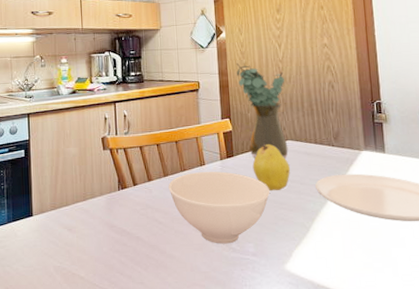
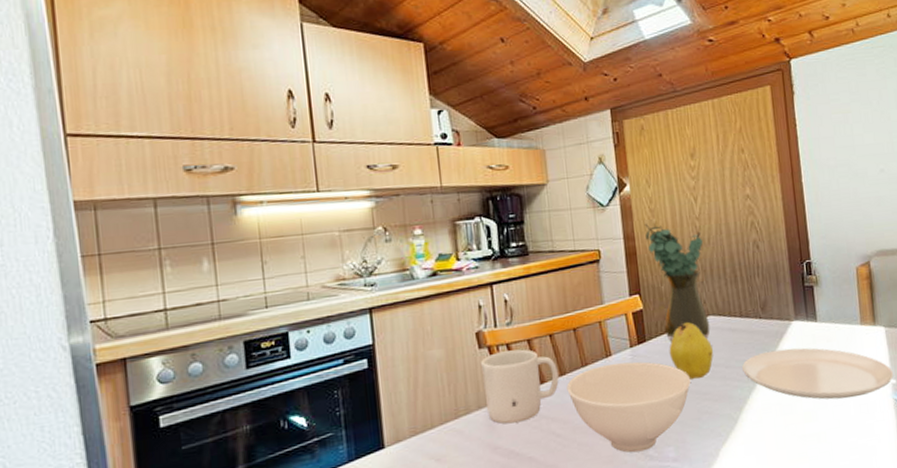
mug: none [103,153,163,209] -> present [480,349,559,424]

